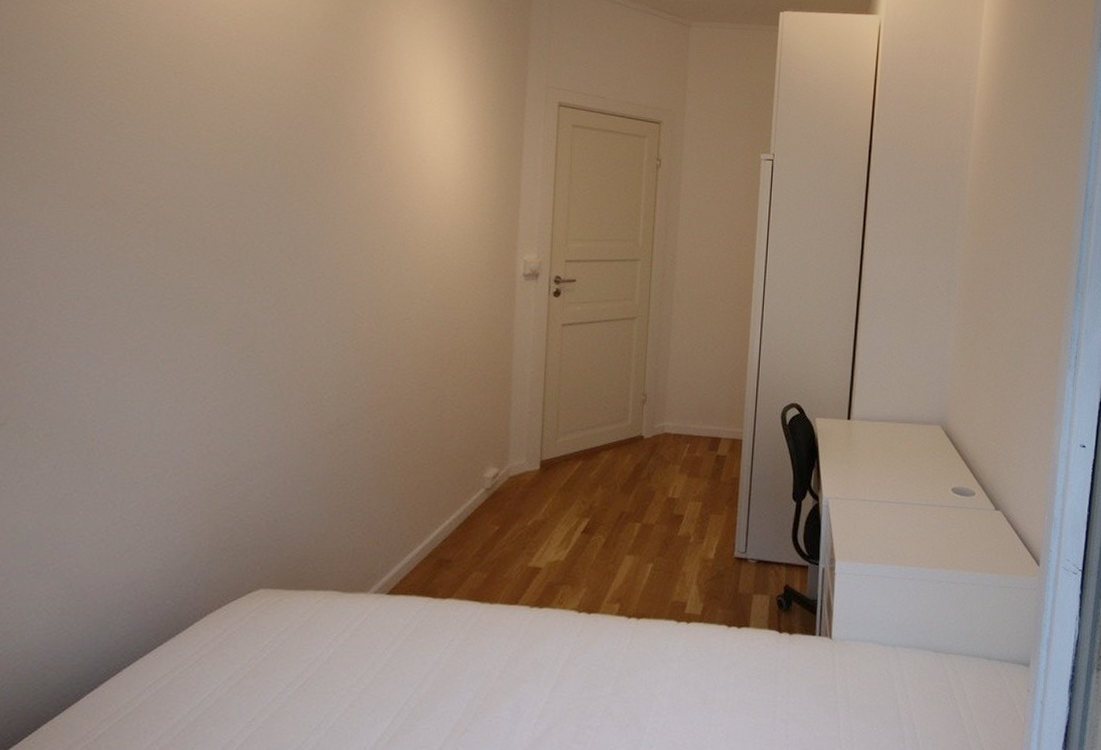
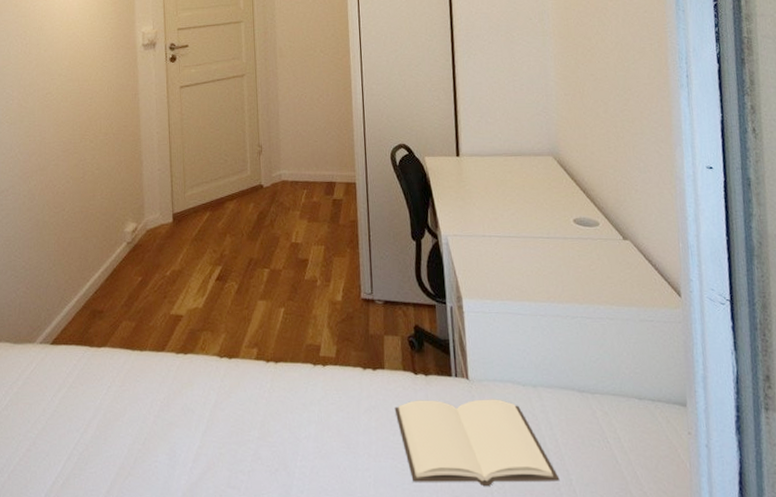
book: none [755,657,906,739] -> present [394,399,560,486]

